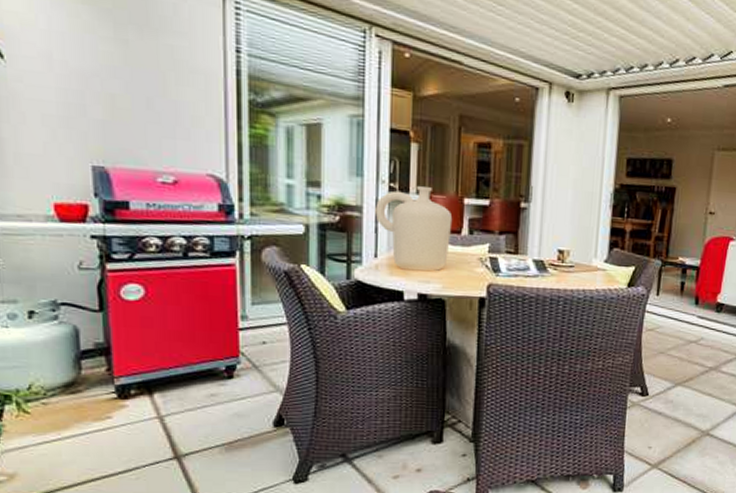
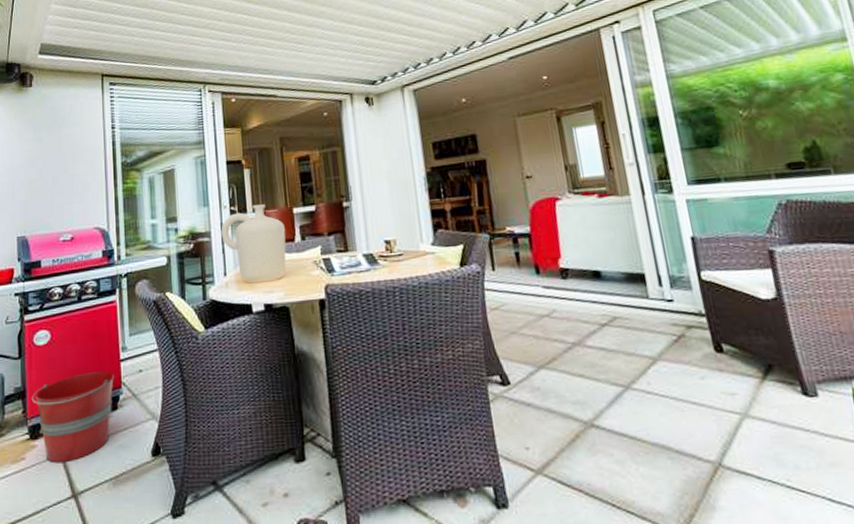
bucket: none [118,337,230,425] -> present [31,371,114,464]

